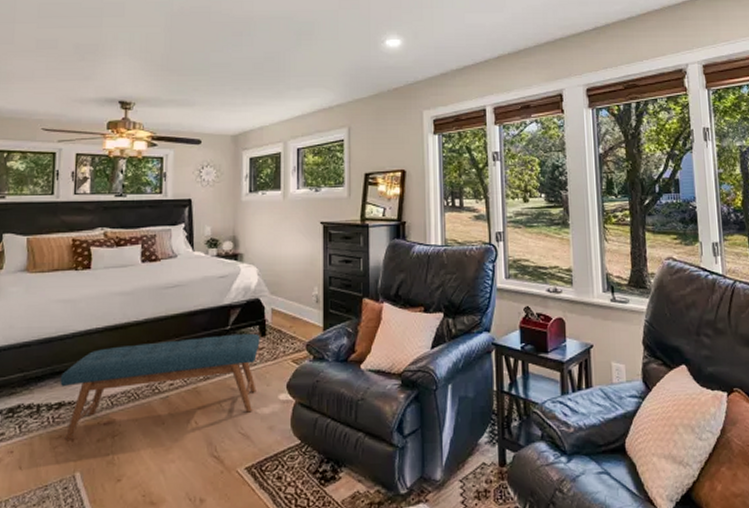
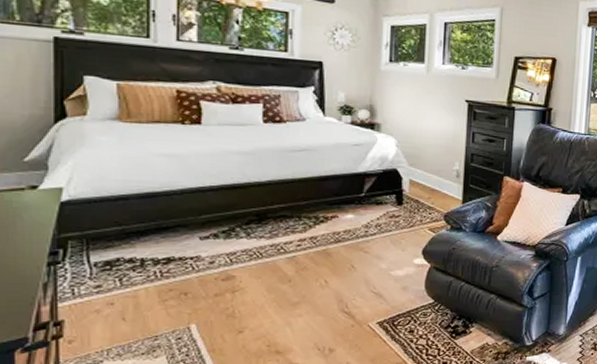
bench: present [60,333,260,440] -> none [167,201,396,294]

